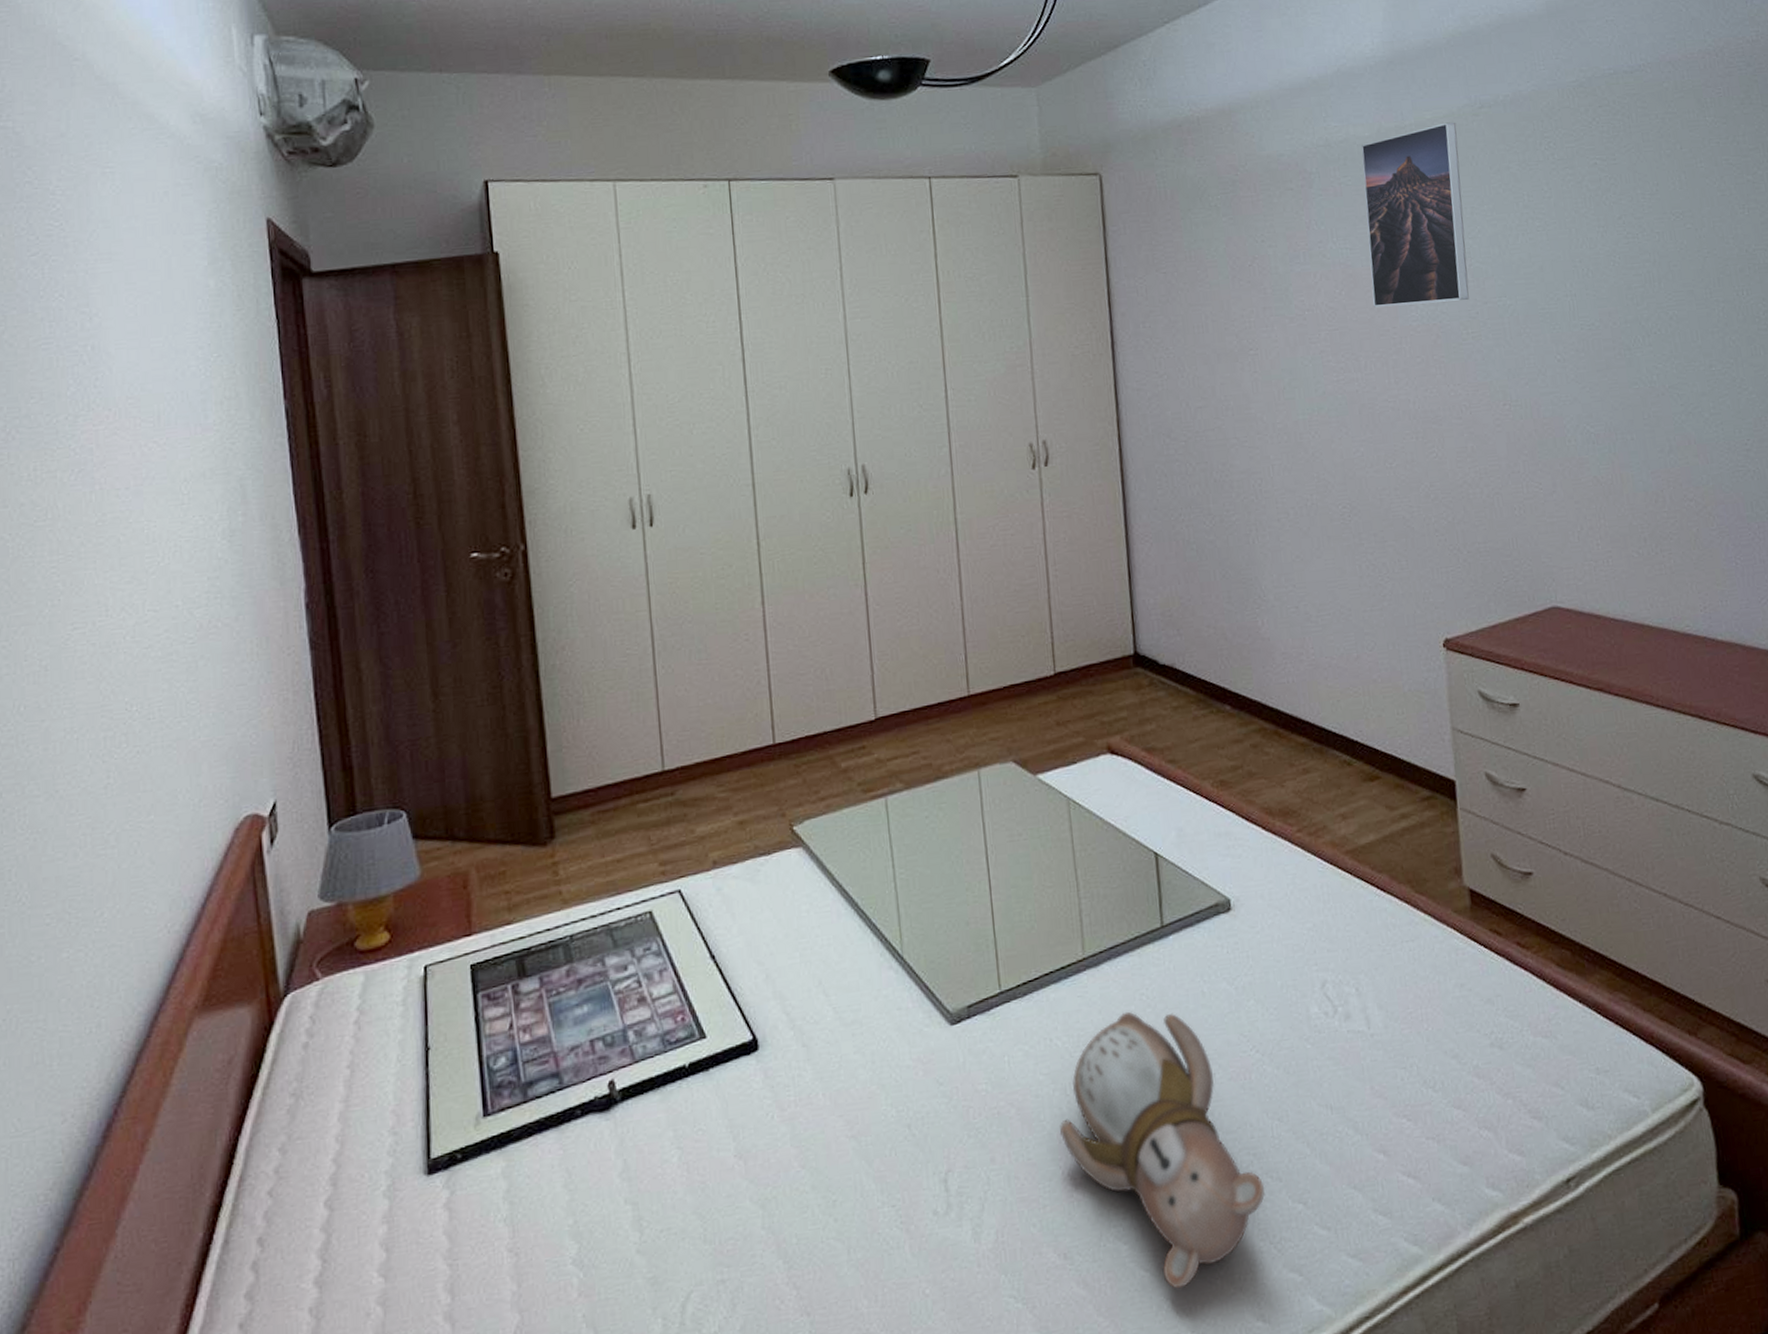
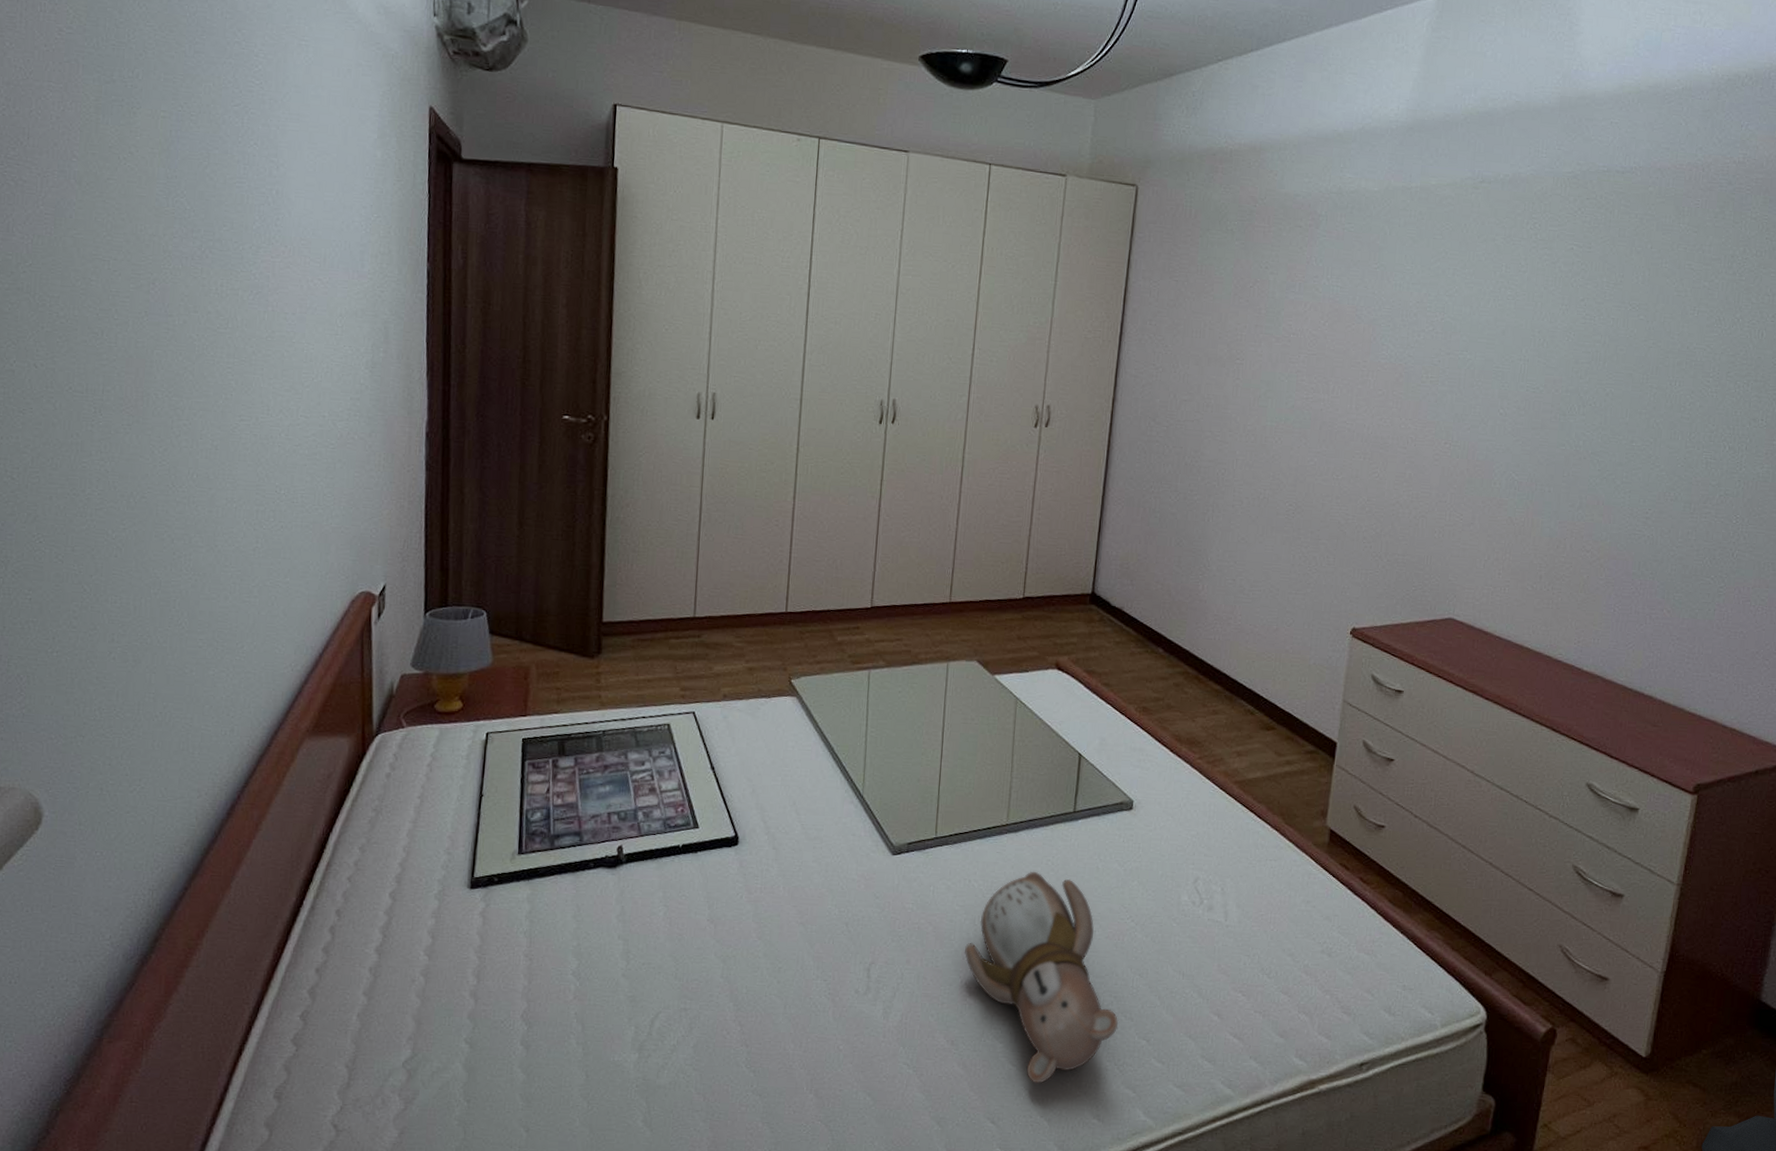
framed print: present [1361,122,1469,308] -> none [1351,190,1457,348]

